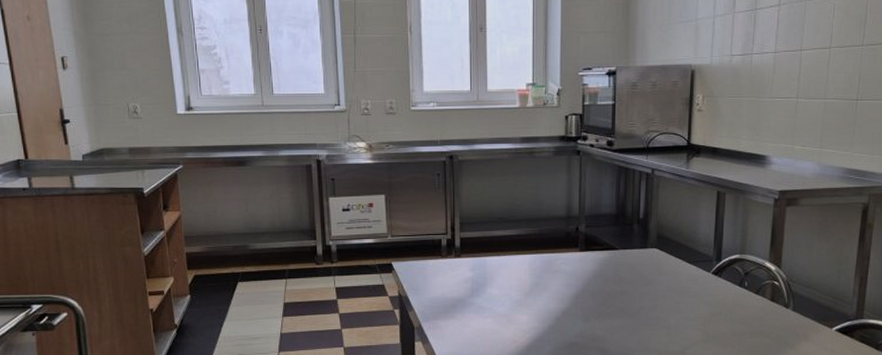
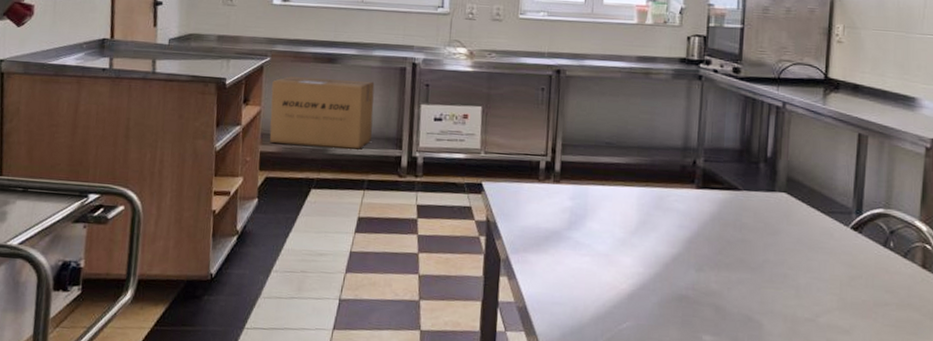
box: none [188,180,288,245] -> present [269,76,375,150]

